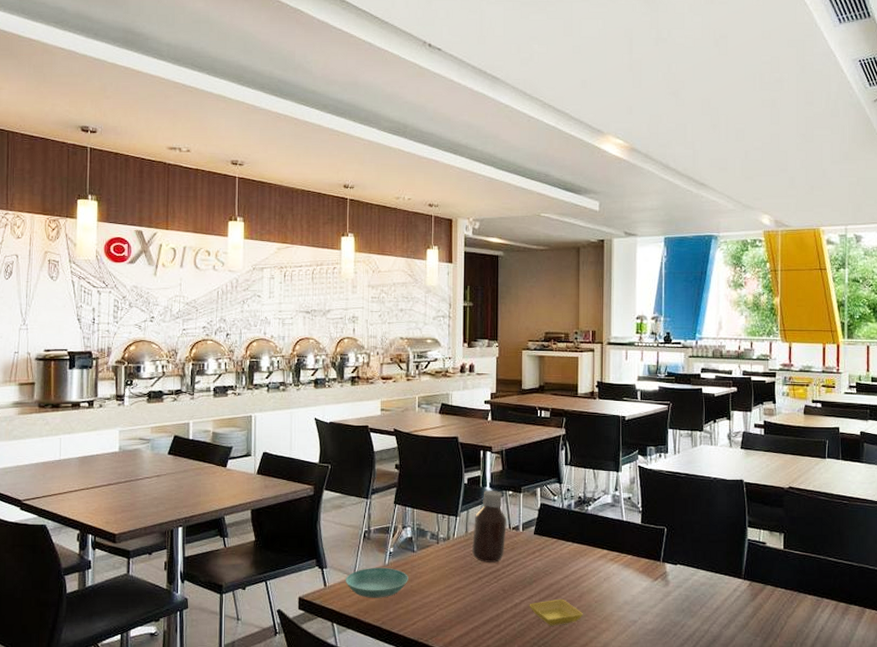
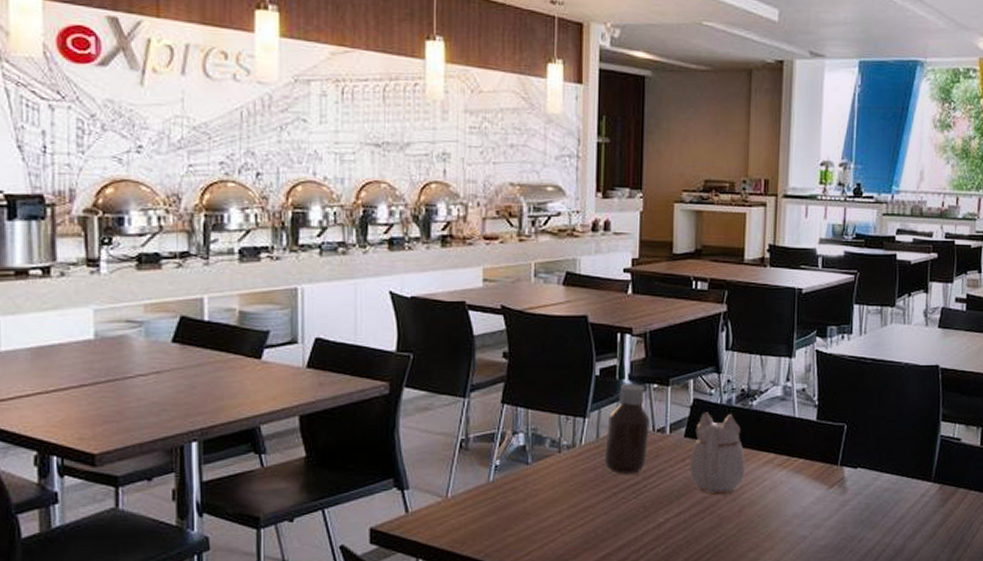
saucer: present [346,567,408,598] -> none [435,485,520,525]
saucer: present [529,598,584,626] -> none [676,514,744,548]
teapot: none [539,514,584,582] -> present [690,412,746,494]

